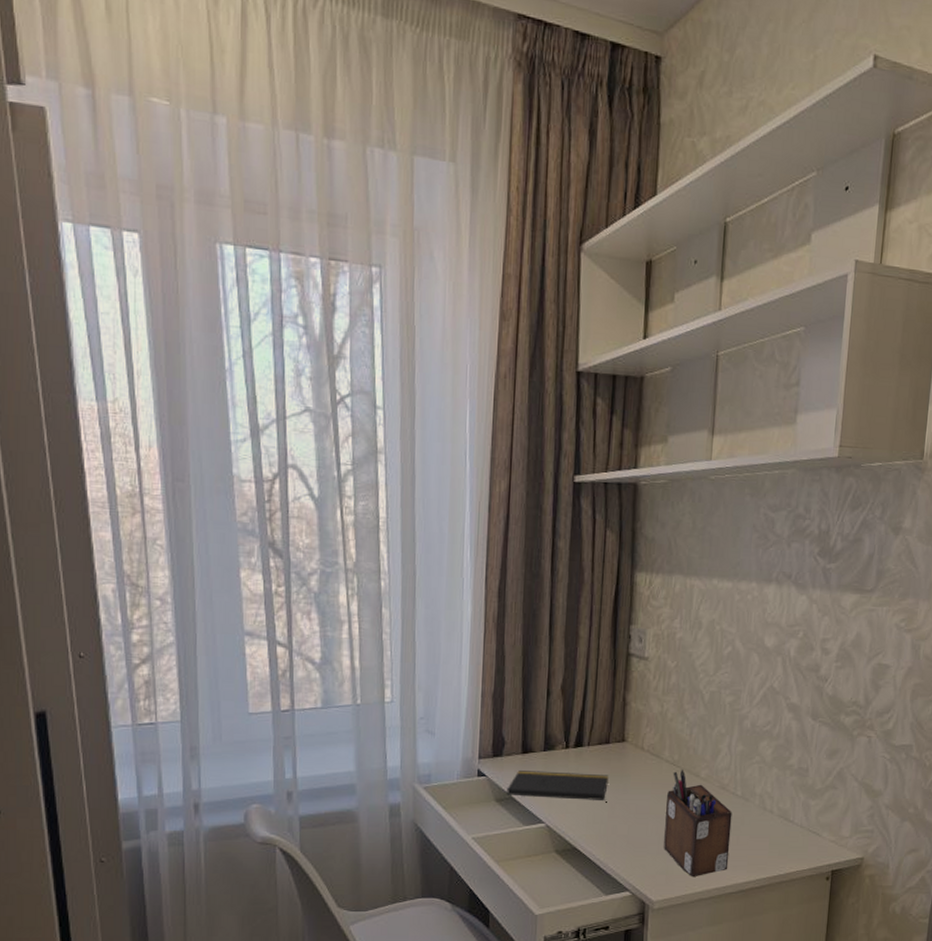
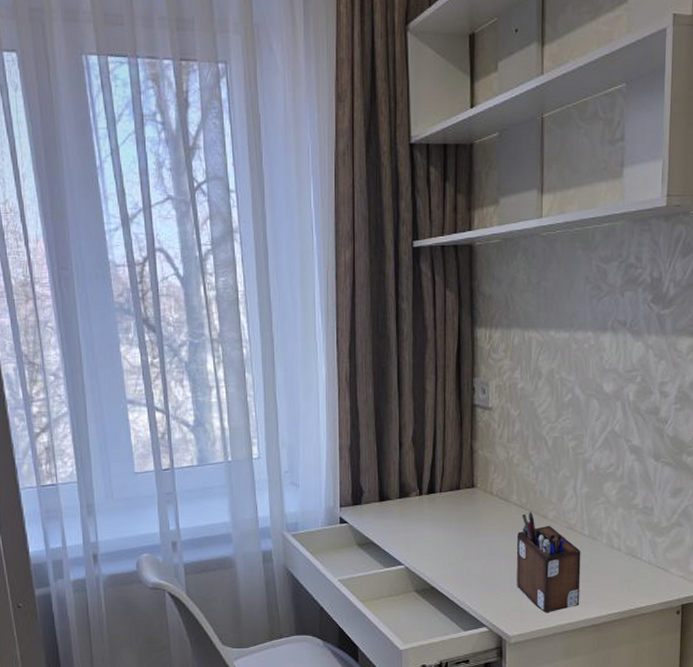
notepad: present [506,771,609,803] -> none [367,517,461,545]

